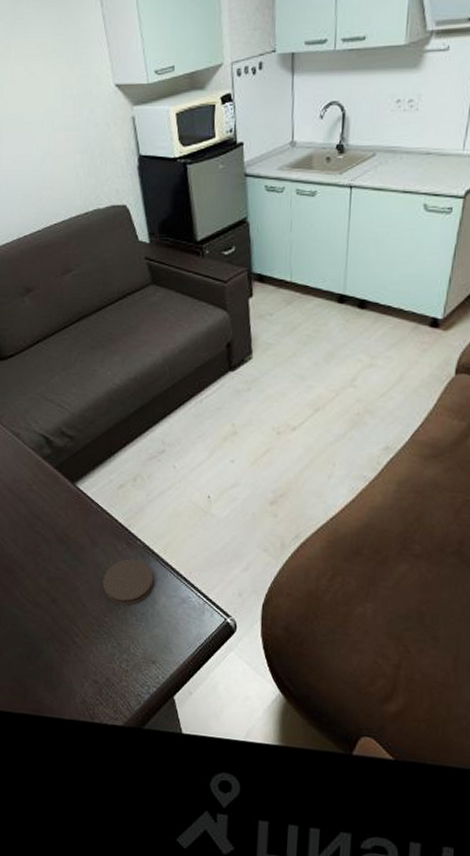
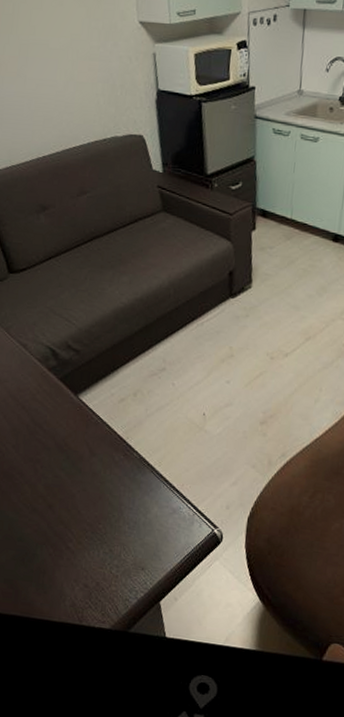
coaster: present [102,558,155,605] -> none [98,469,149,514]

